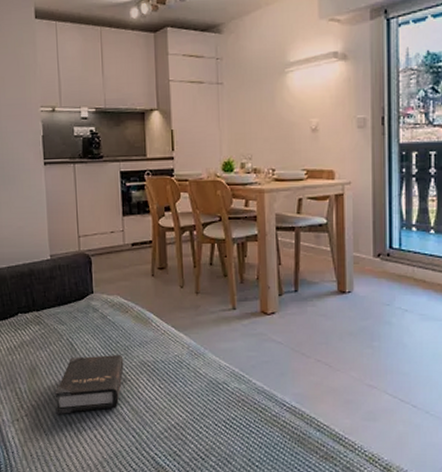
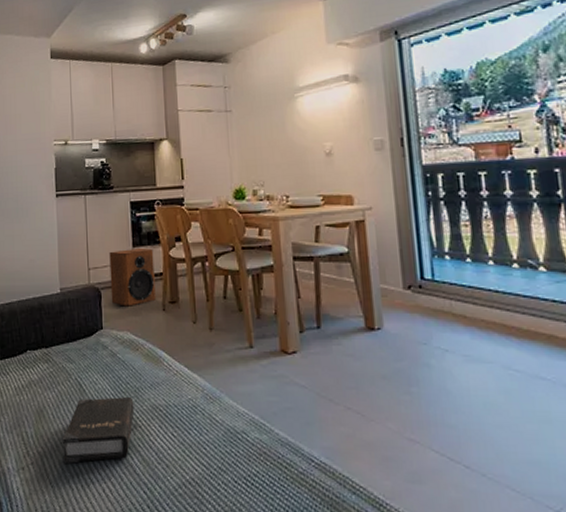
speaker: none [99,216,145,272] -> present [109,247,156,307]

